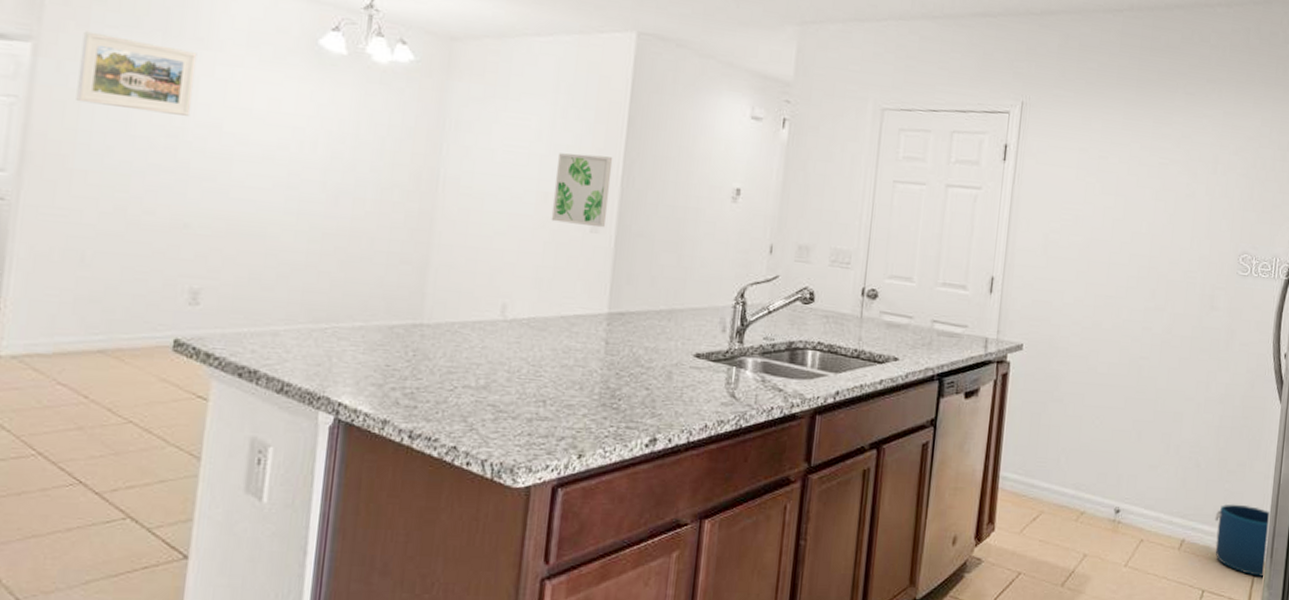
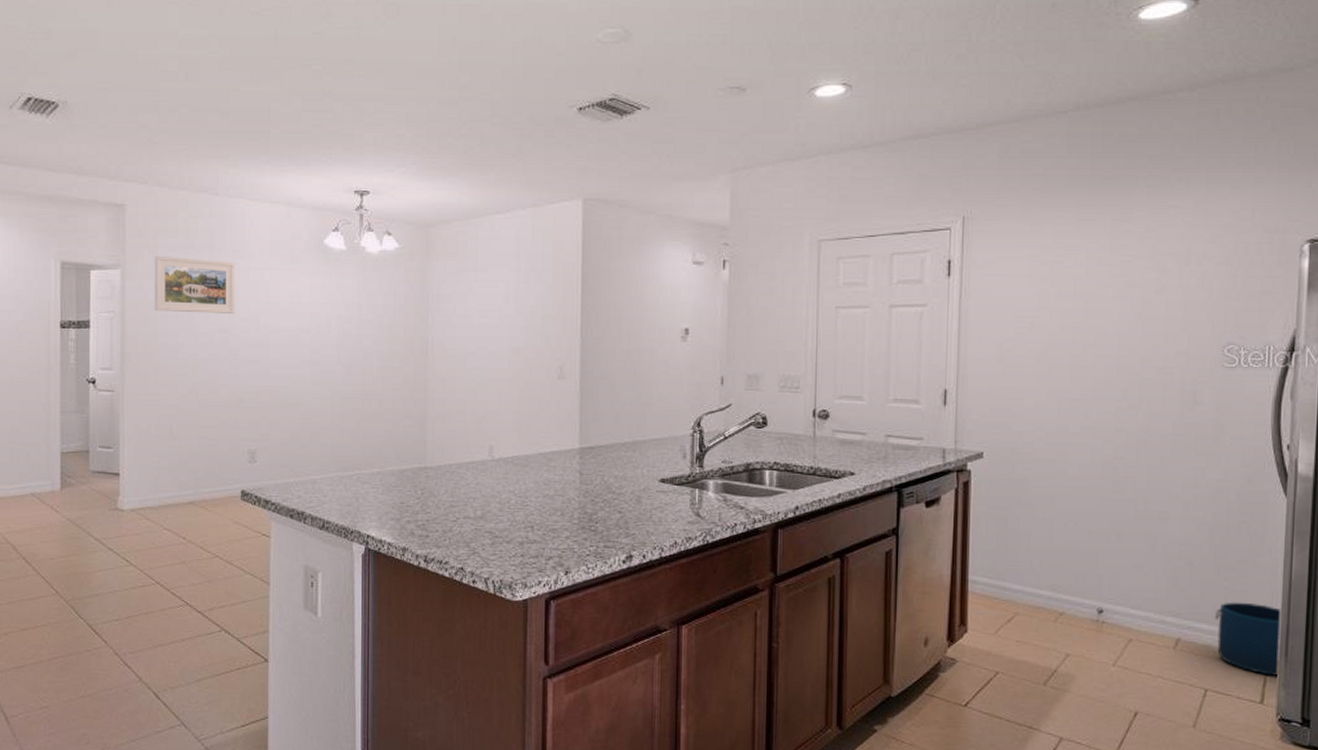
wall art: present [551,153,613,228] -> none [523,311,572,374]

